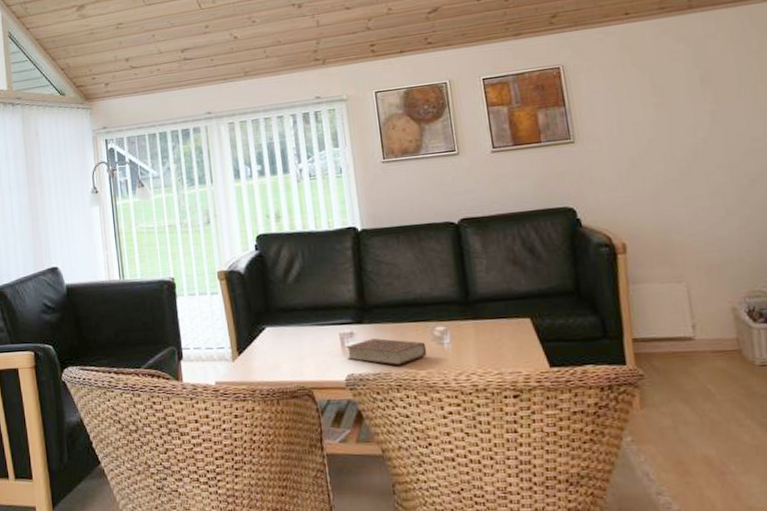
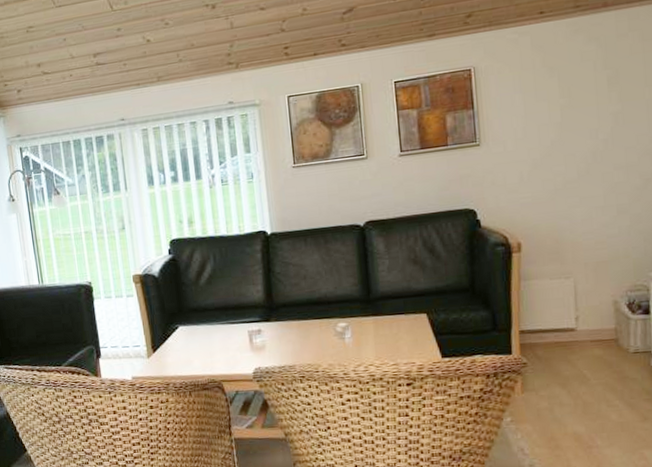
book: present [346,338,427,365] -> none [254,334,329,359]

